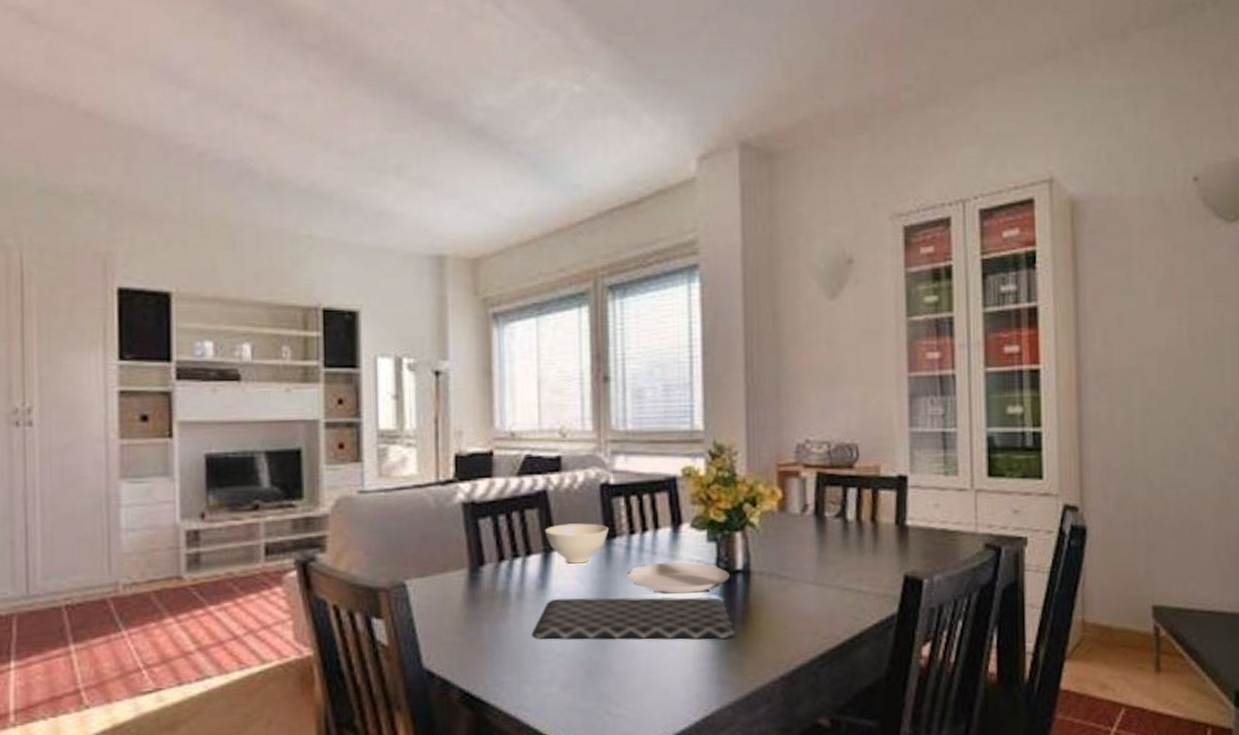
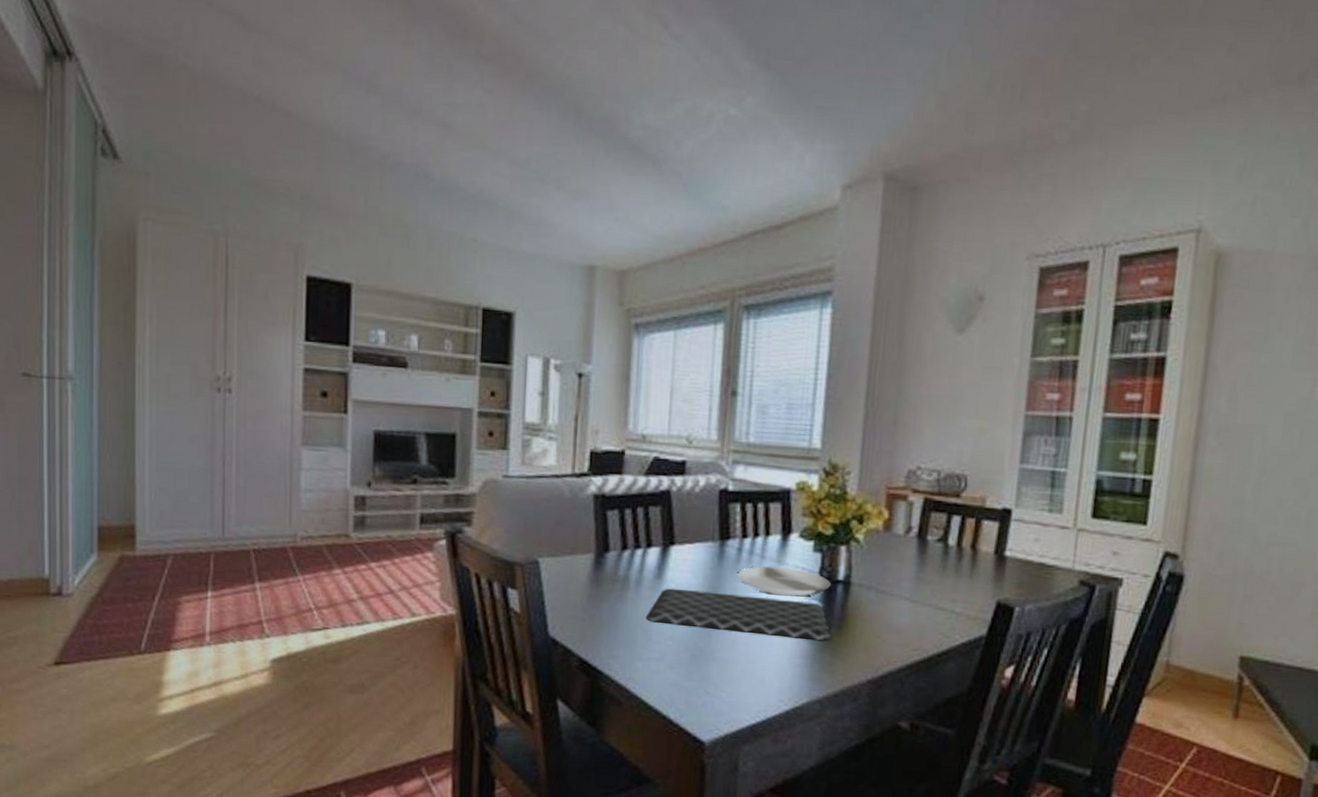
bowl: present [544,523,608,564] -> none [665,522,723,560]

